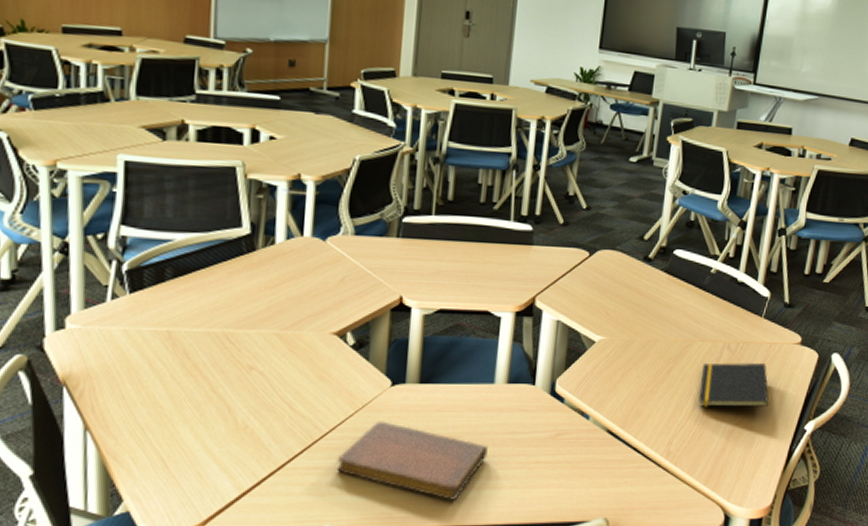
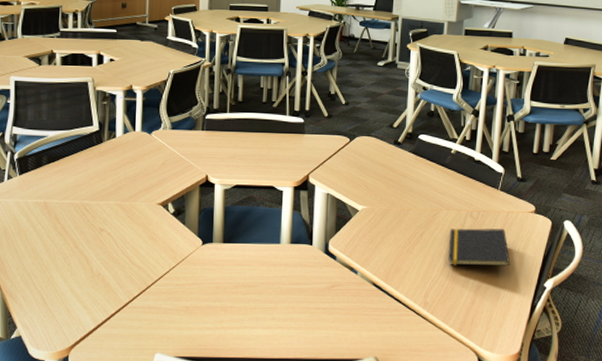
notebook: present [336,421,488,500] -> none [164,272,278,337]

